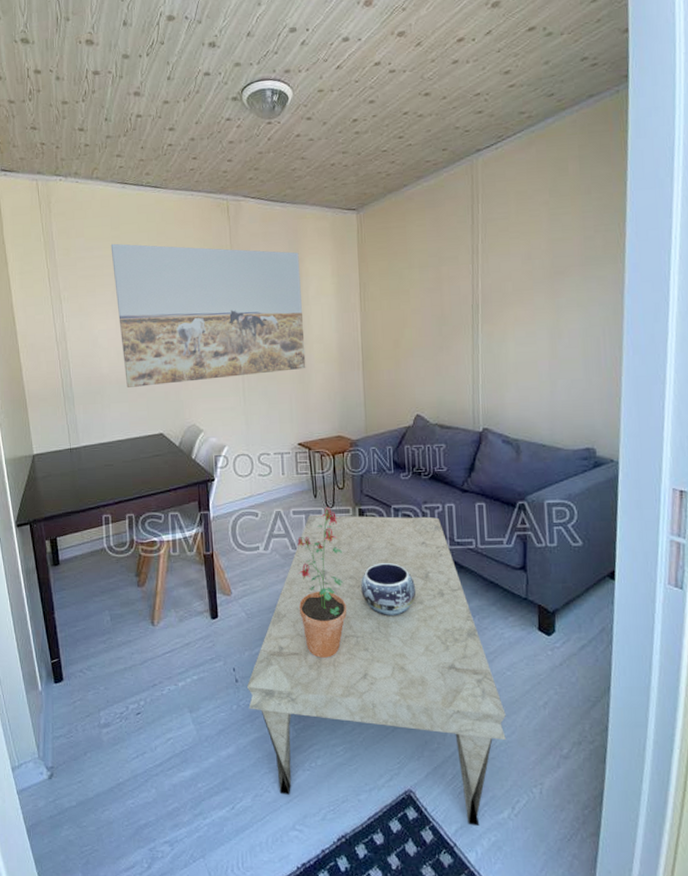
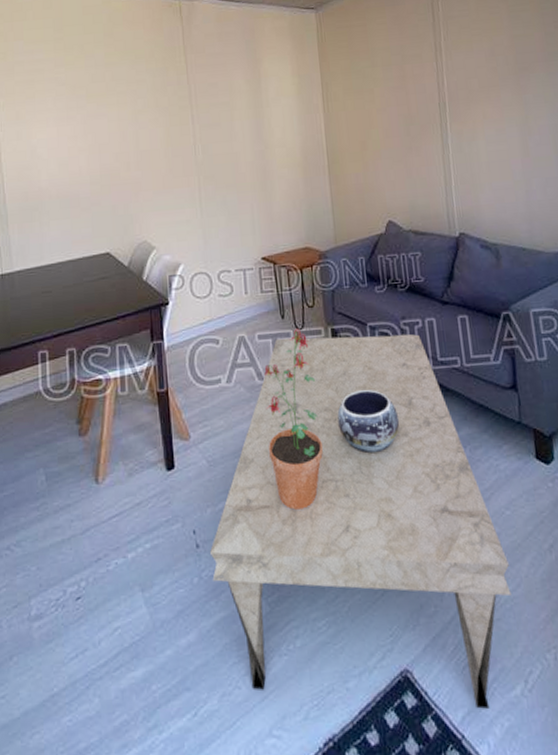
wall art: present [110,243,306,387] -> none [53,46,268,202]

